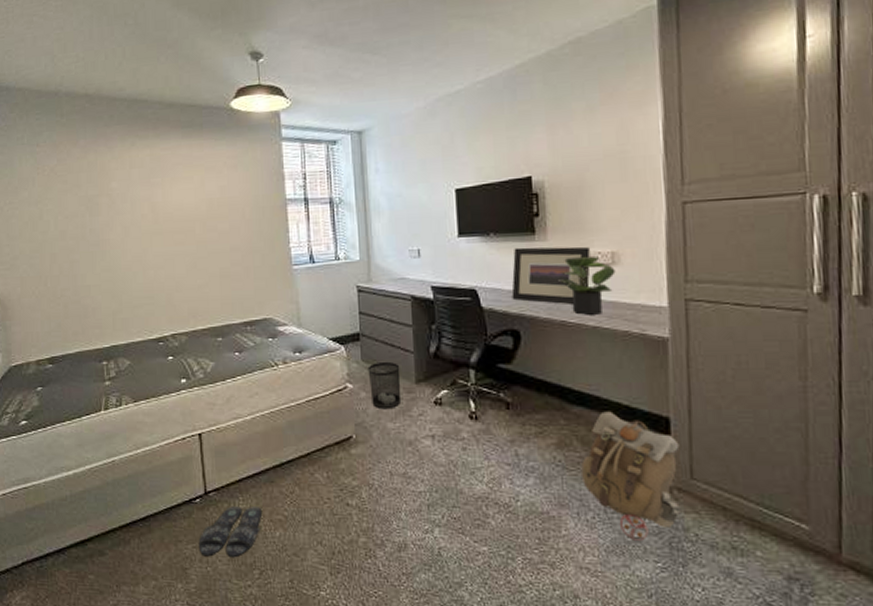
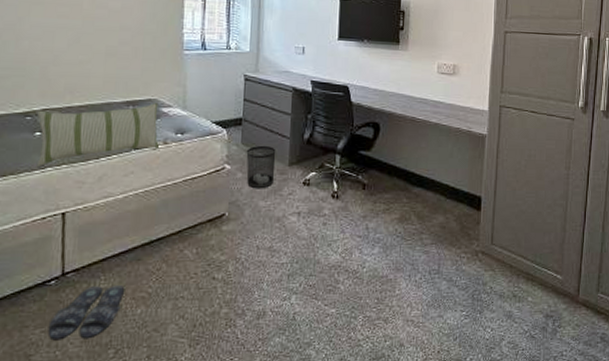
pillow: none [168,322,279,389] -> present [36,103,159,167]
picture frame: present [511,247,590,304] -> none [376,54,438,104]
potted plant: present [560,256,616,315] -> none [414,66,455,114]
backpack: present [581,411,682,541] -> none [415,192,486,295]

